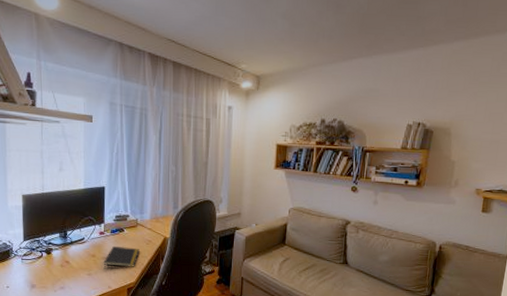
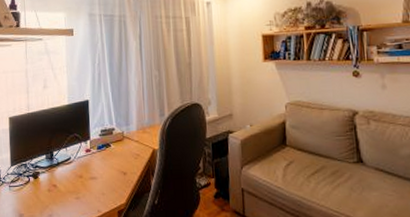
notepad: present [103,245,140,269] -> none [91,163,128,191]

